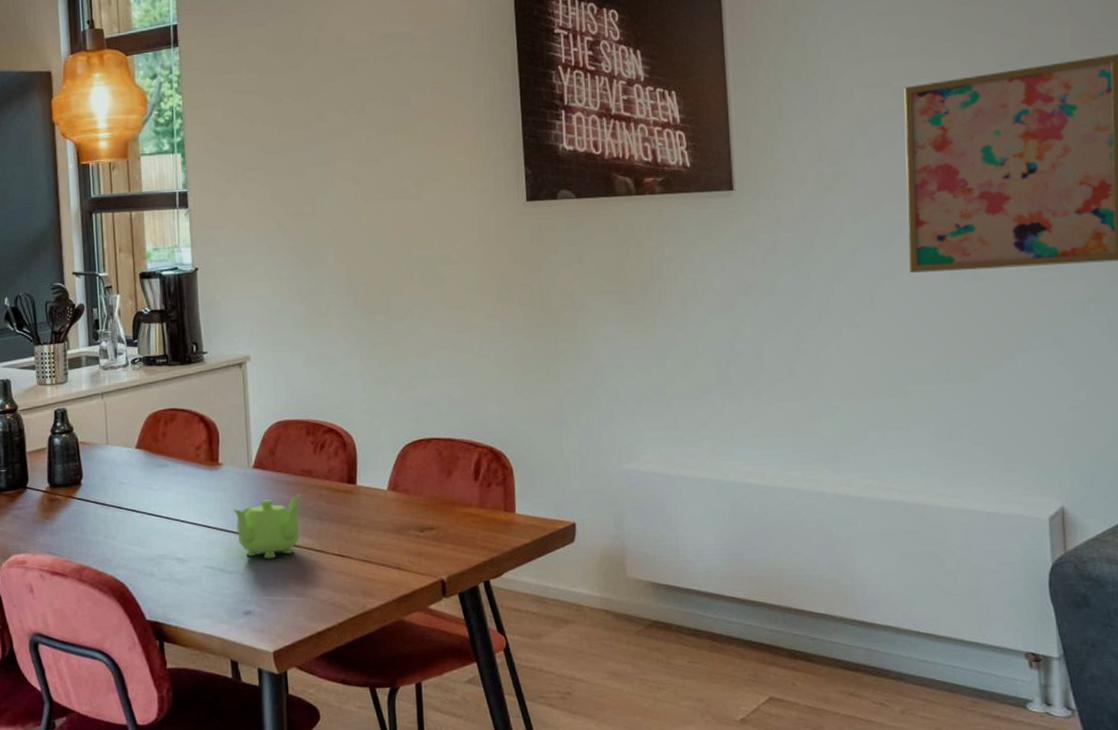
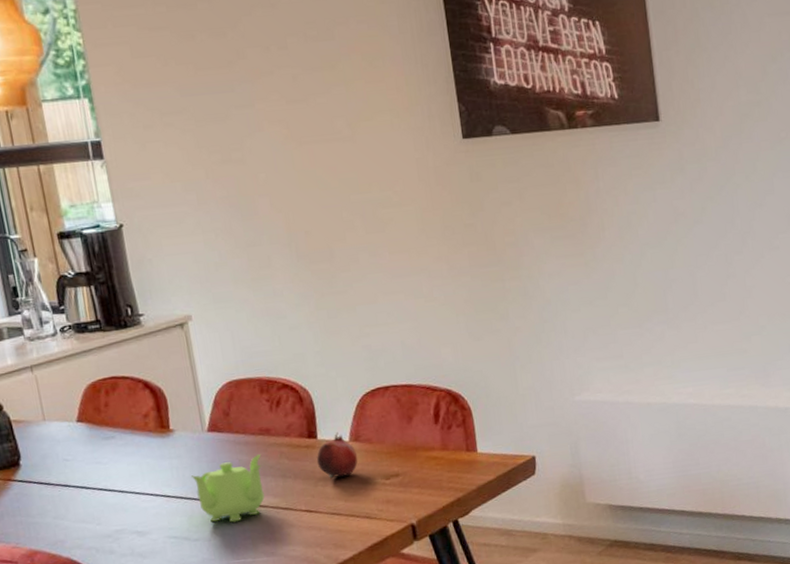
fruit: none [353,480,394,526] -> present [316,432,358,479]

